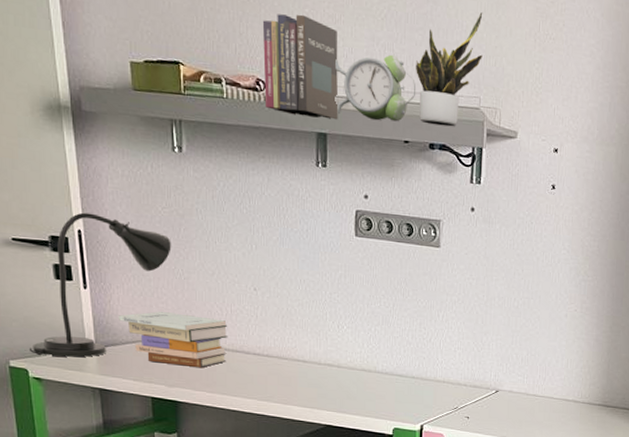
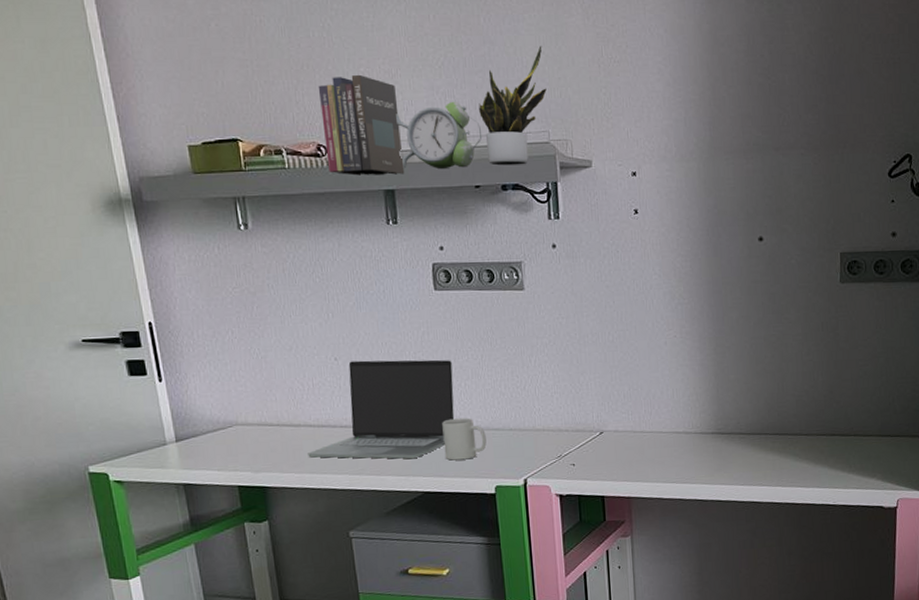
desk lamp: present [29,212,171,357] -> none [107,303,246,458]
books: present [119,311,228,368] -> none [197,394,312,449]
laptop: none [220,293,366,393] -> present [308,360,455,459]
mug: none [349,360,390,400] -> present [442,418,487,461]

